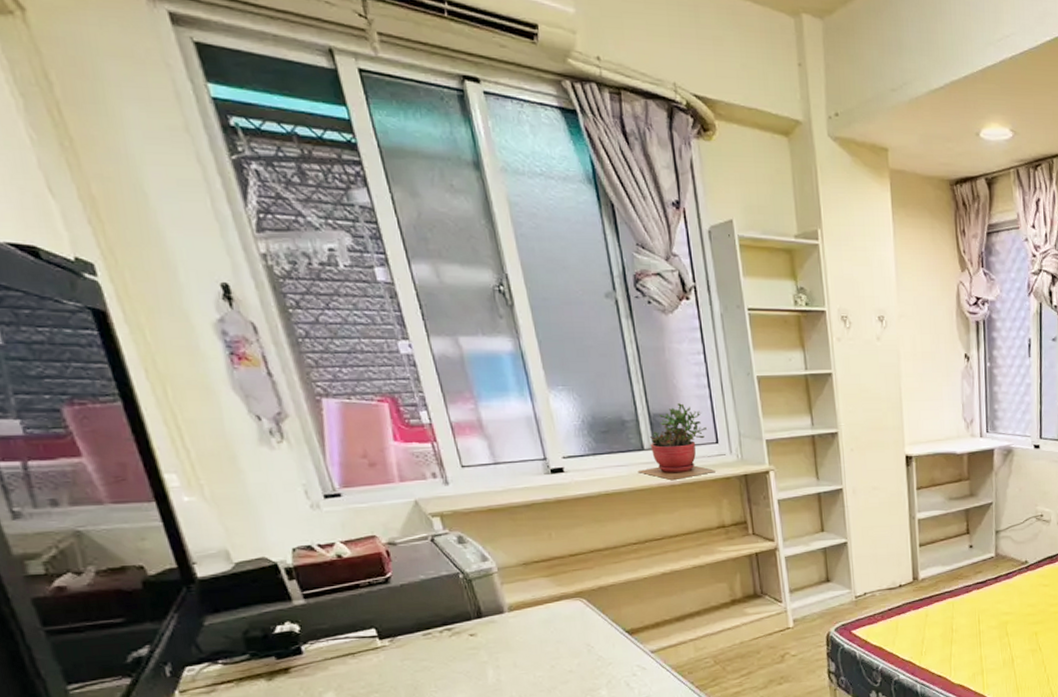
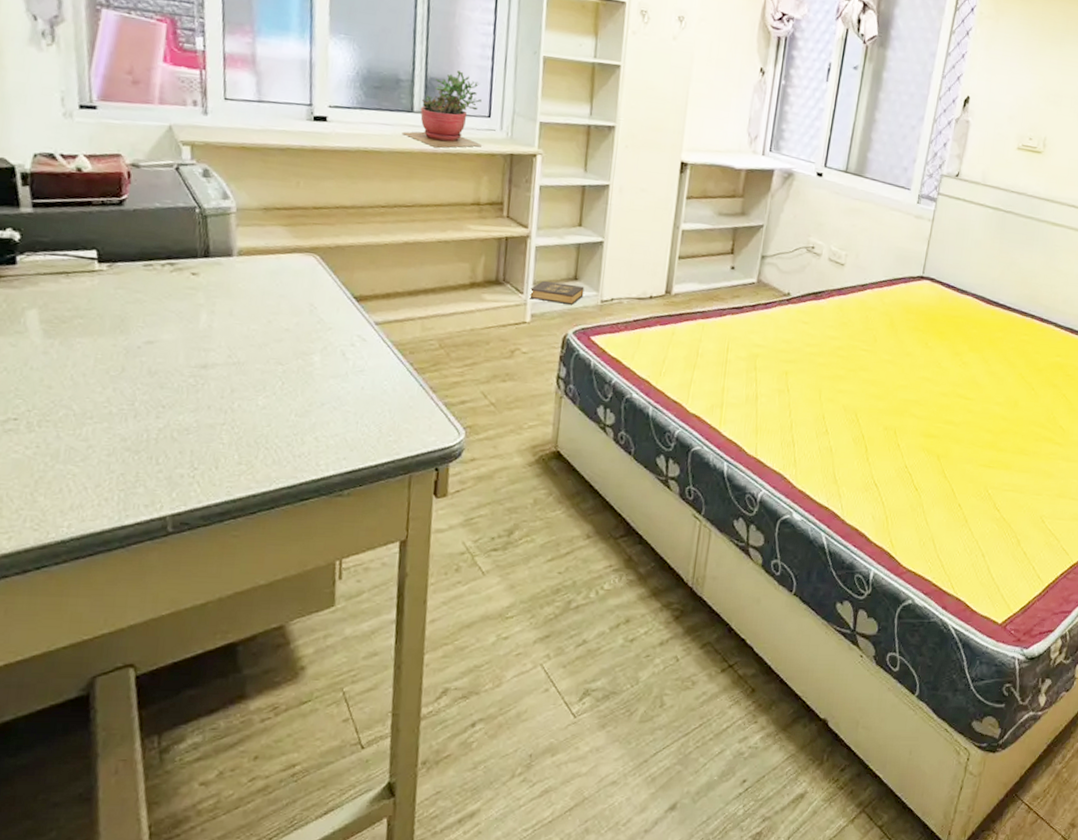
hardback book: none [788,586,838,606] -> present [530,280,585,305]

